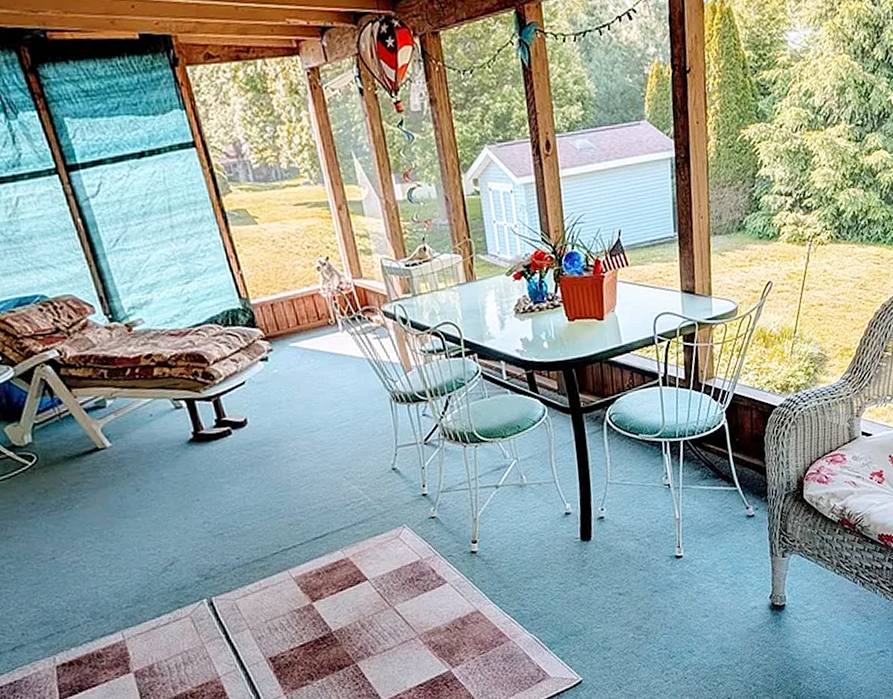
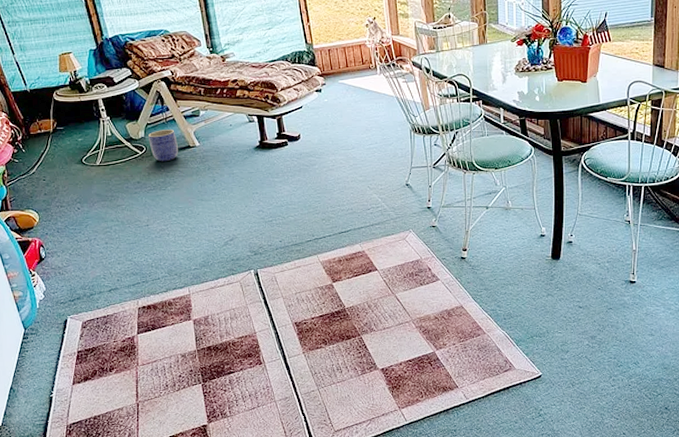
planter: none [36,428,83,473] -> present [147,130,178,162]

